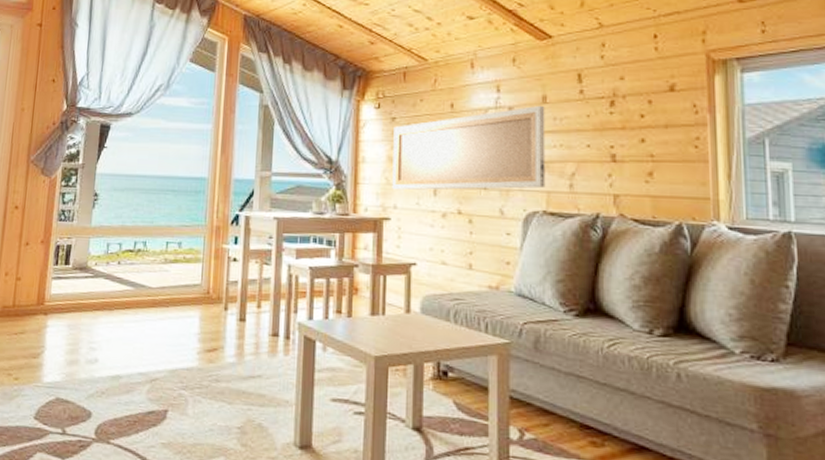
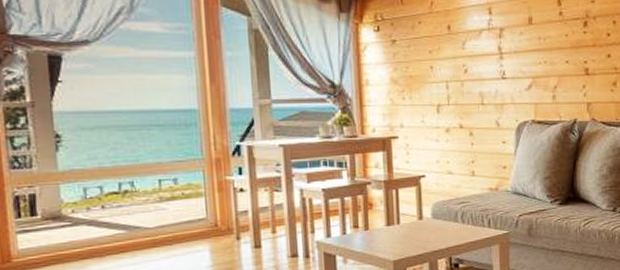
wall art: present [392,105,546,191] -> none [395,26,533,110]

